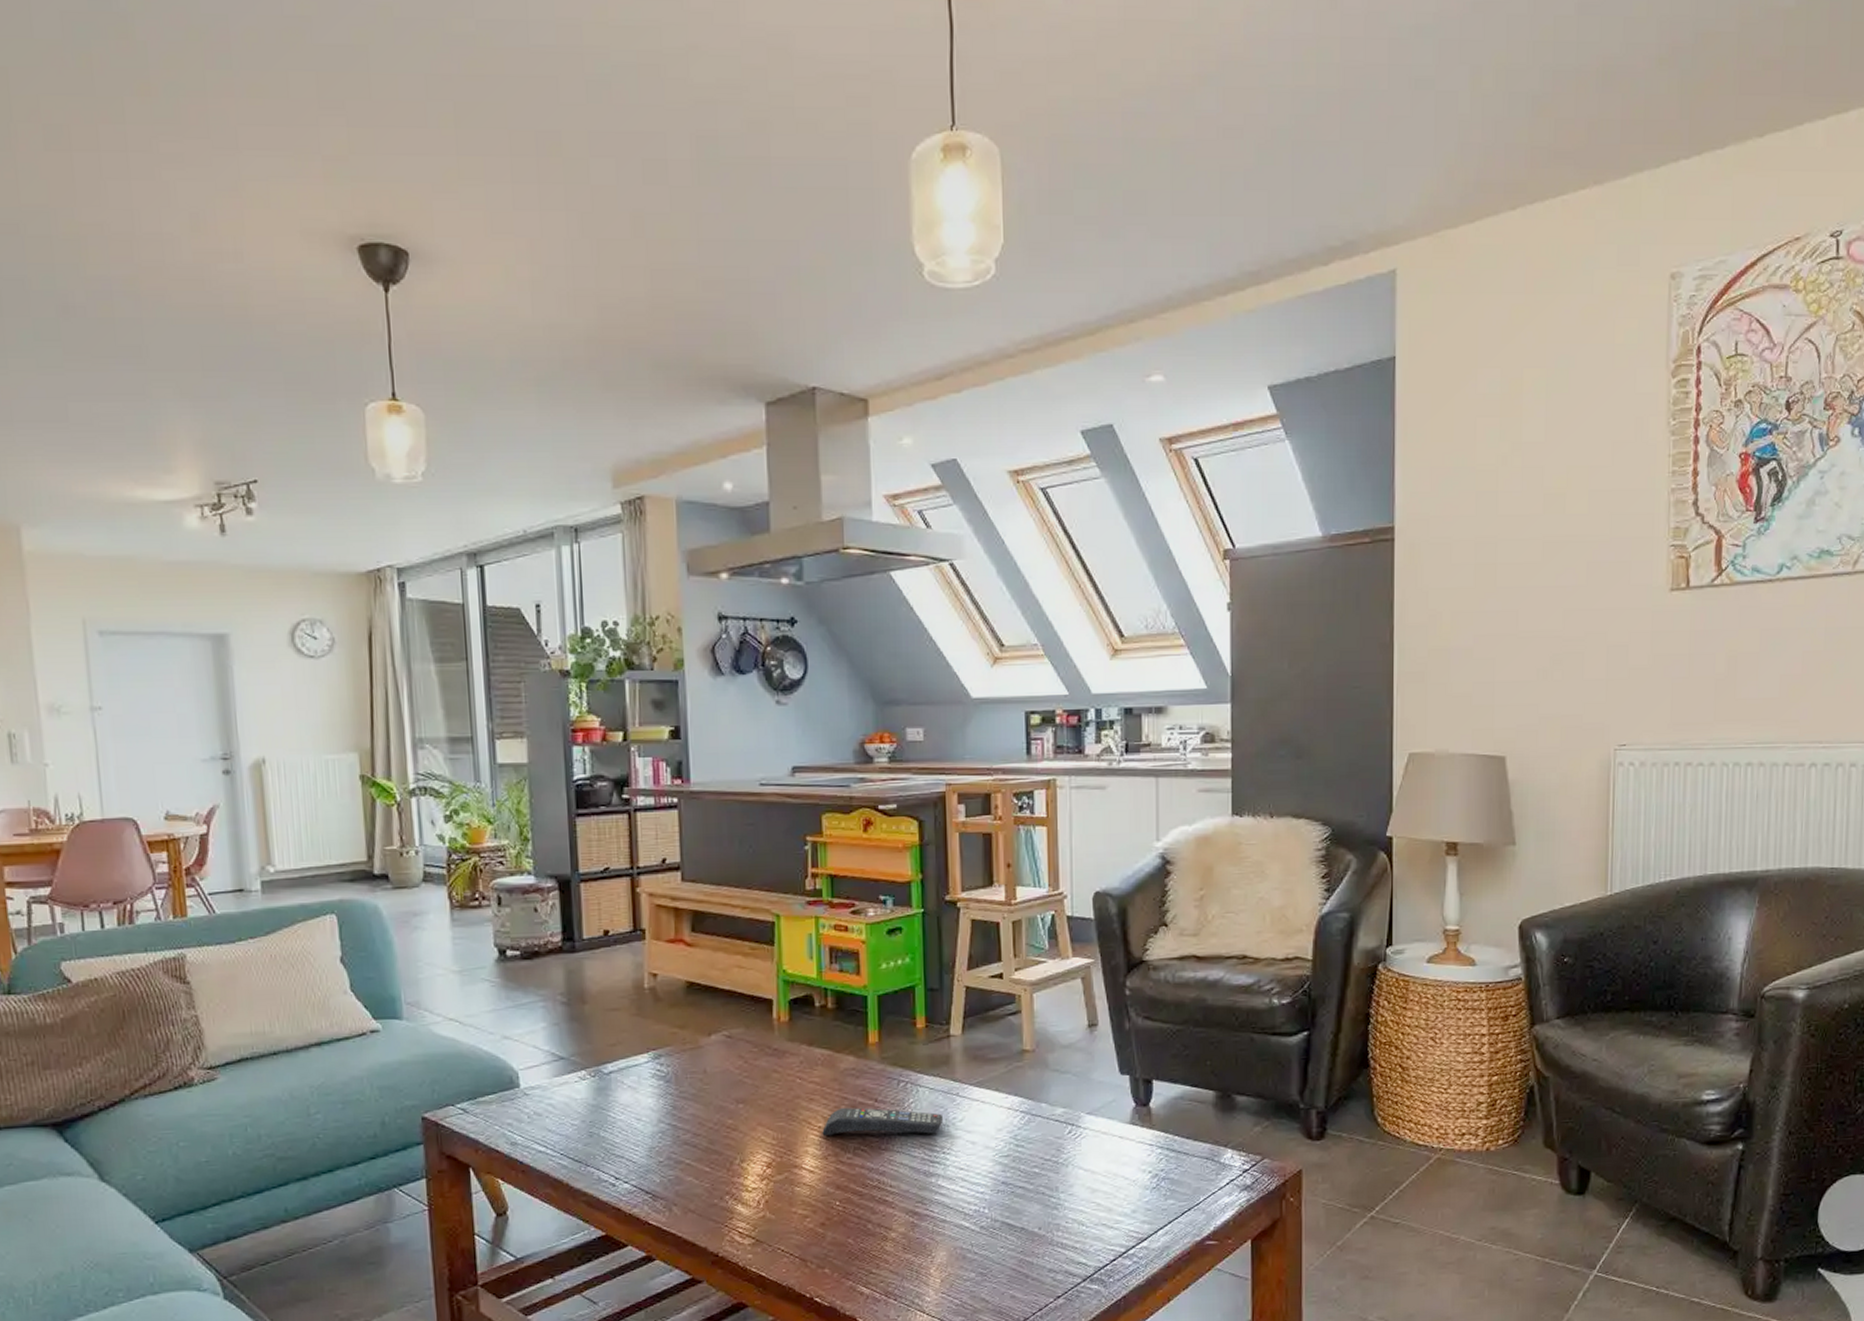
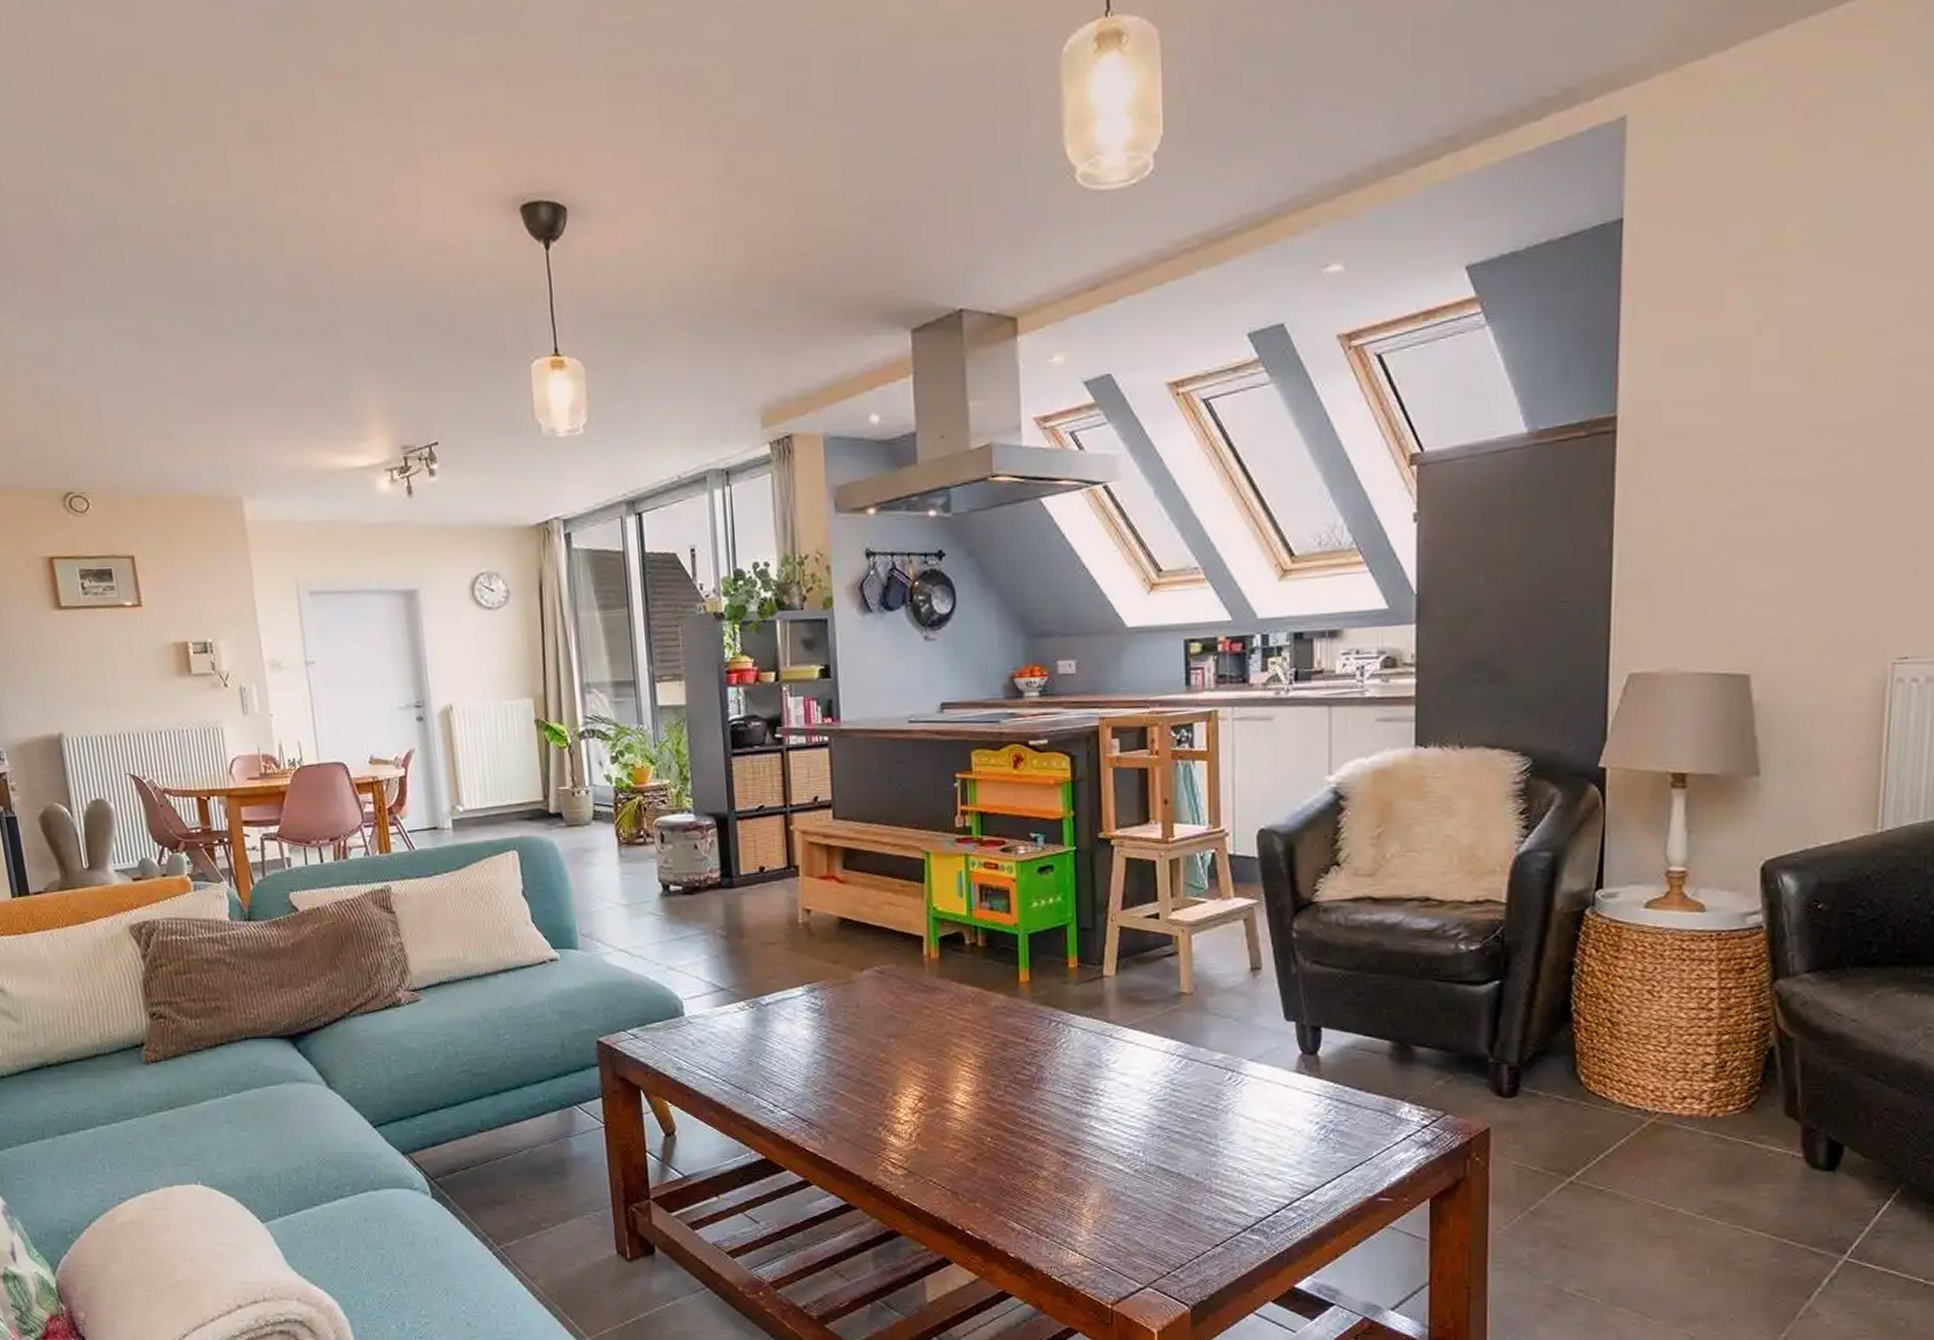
remote control: present [822,1108,944,1136] -> none [973,1046,1097,1075]

